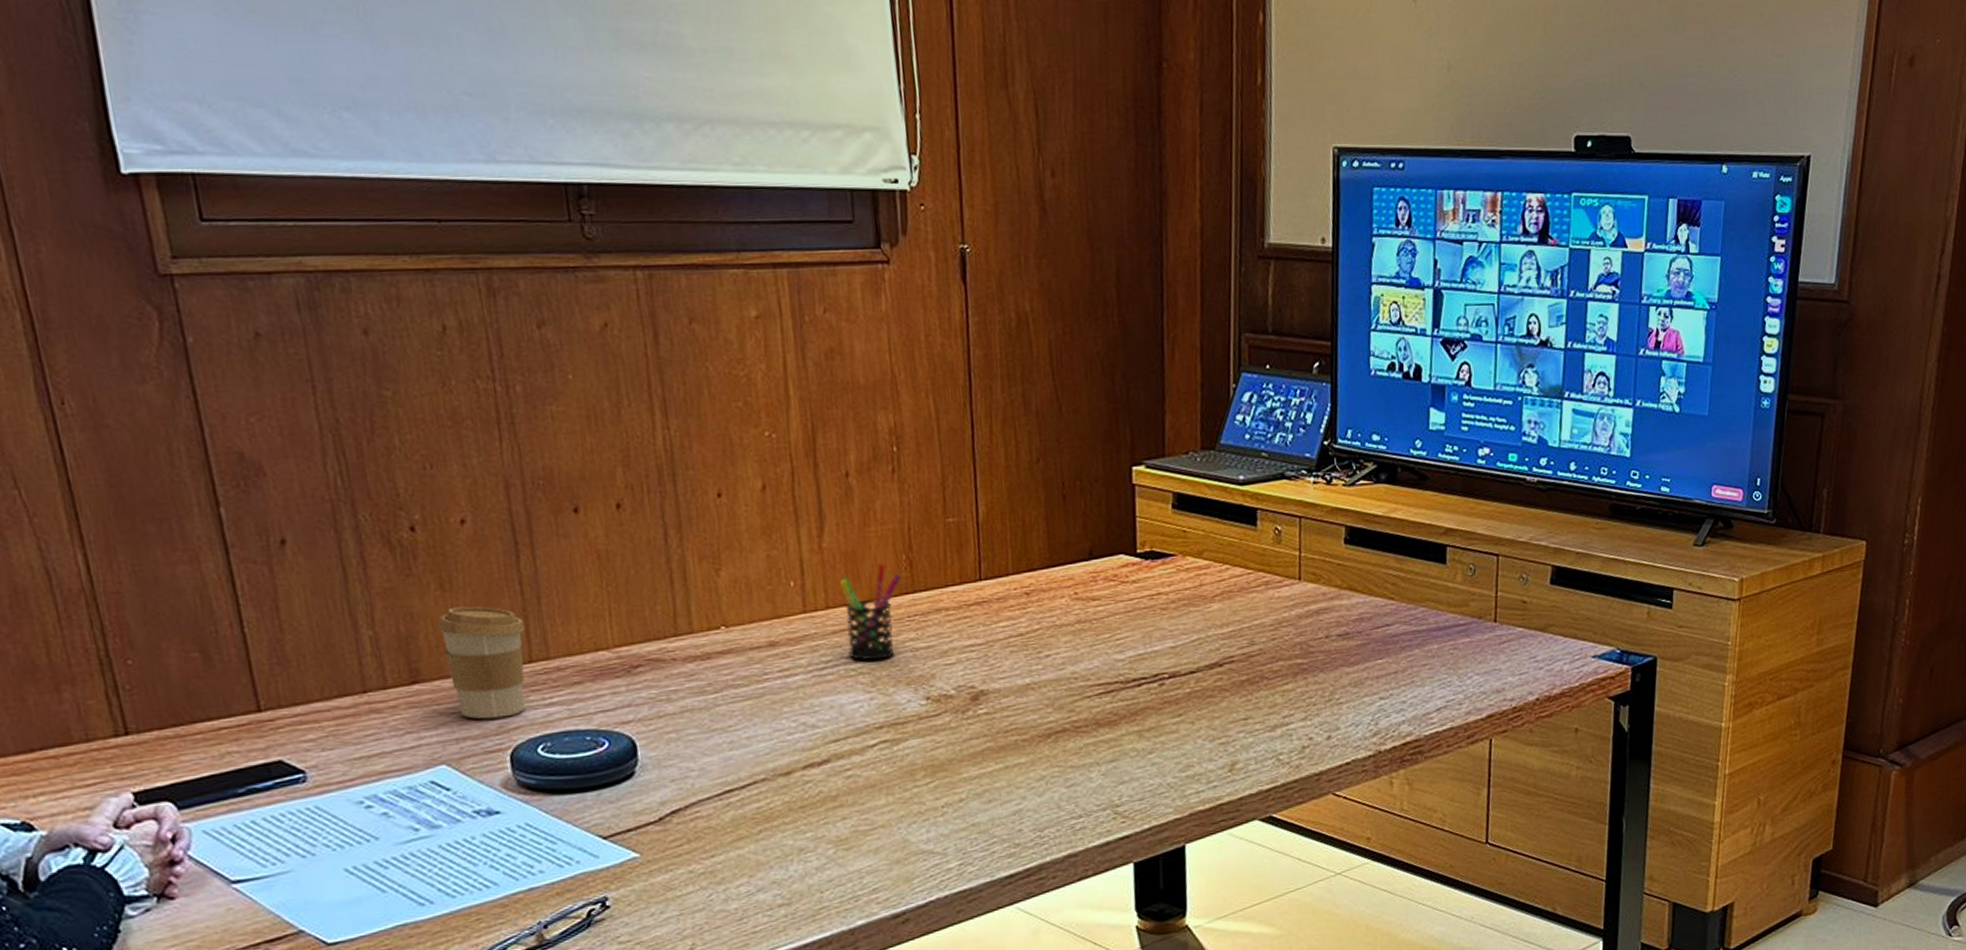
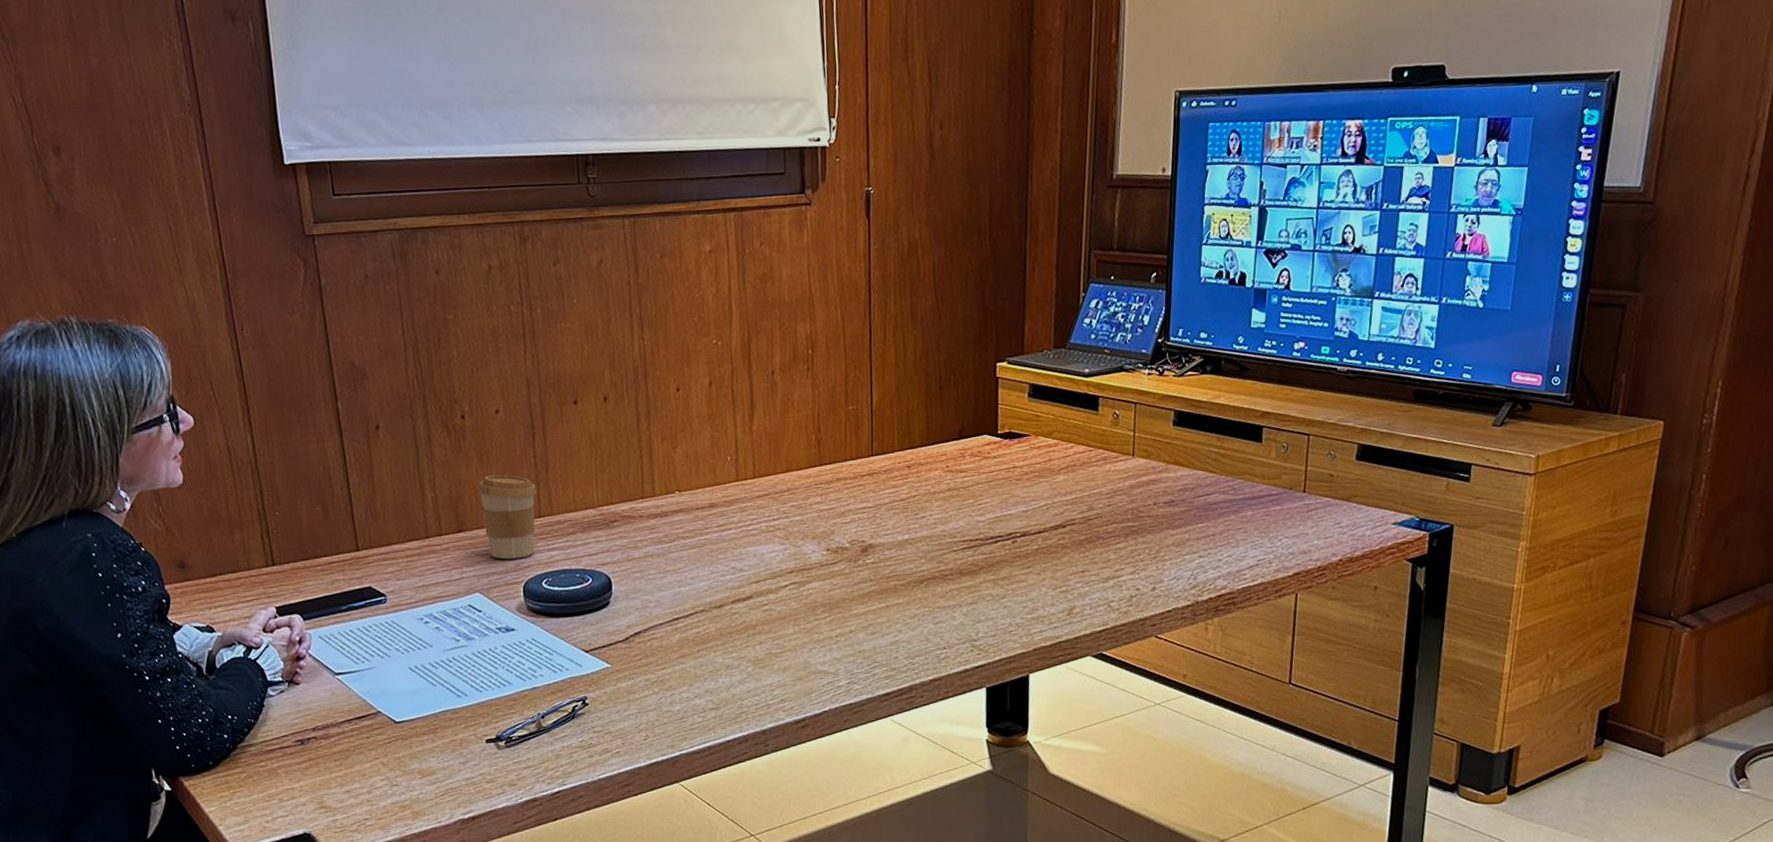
pen holder: present [839,563,901,661] -> none [764,442,811,519]

